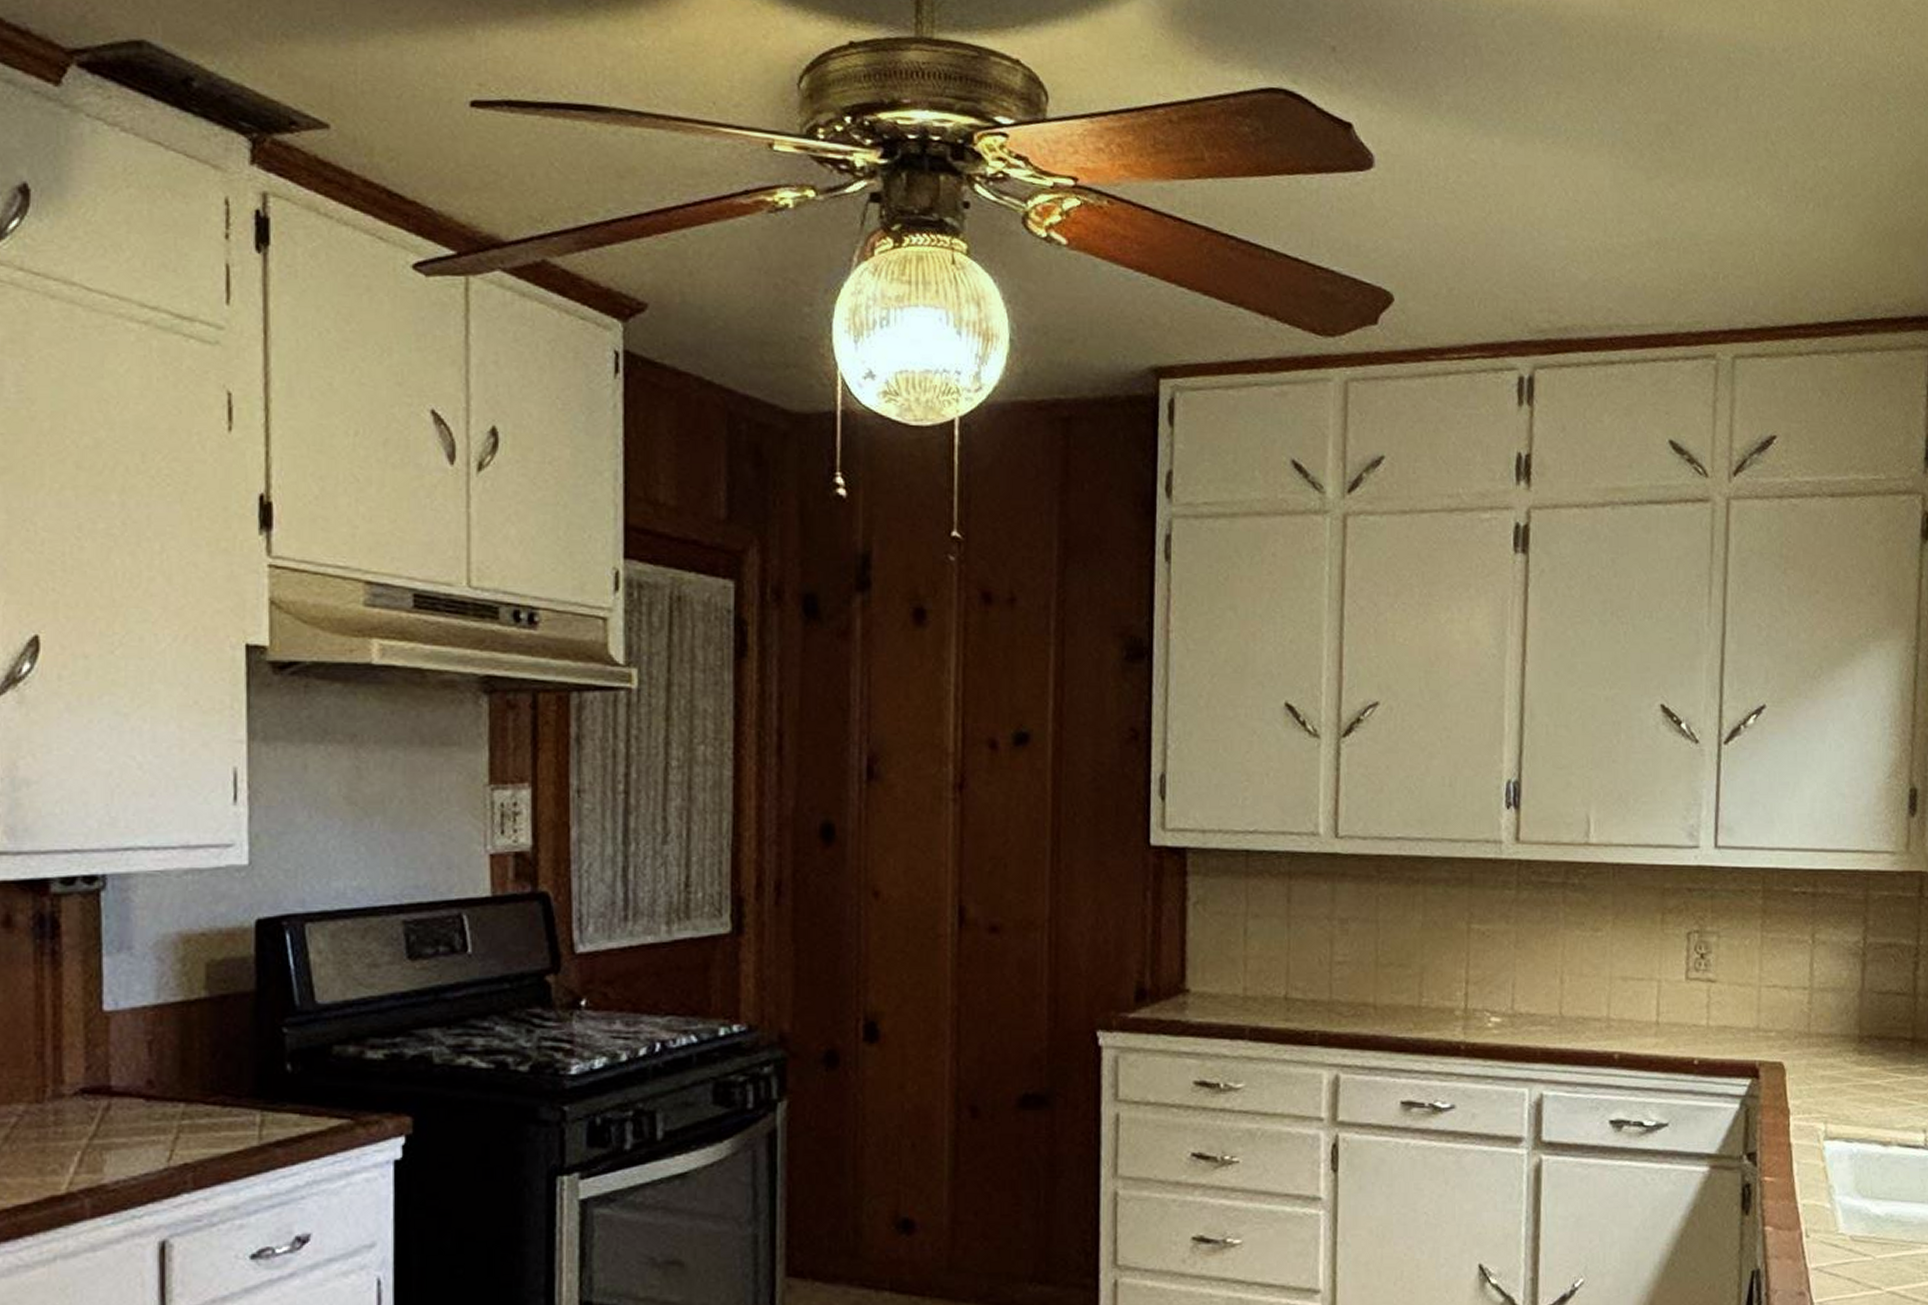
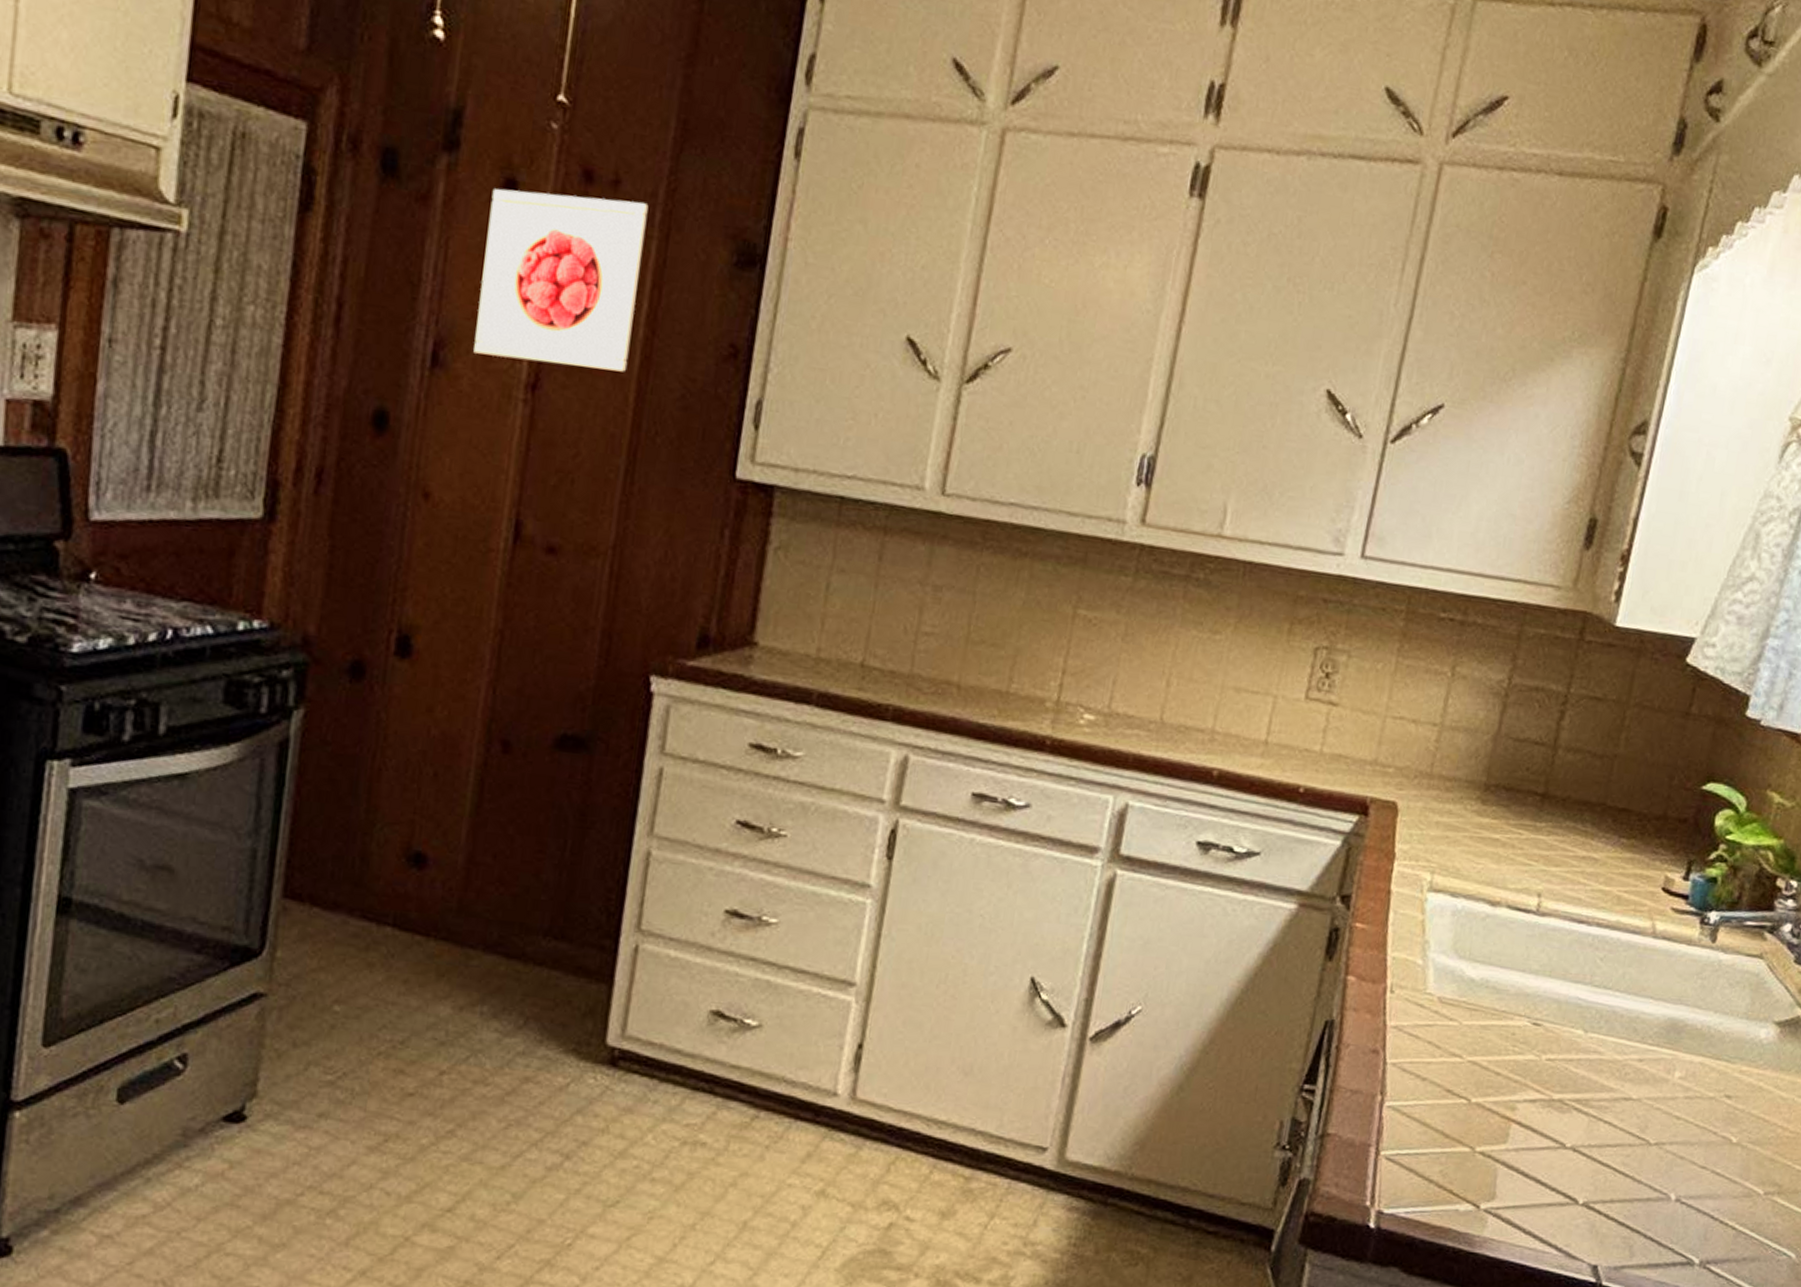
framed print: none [904,615,1043,765] -> present [473,188,649,372]

